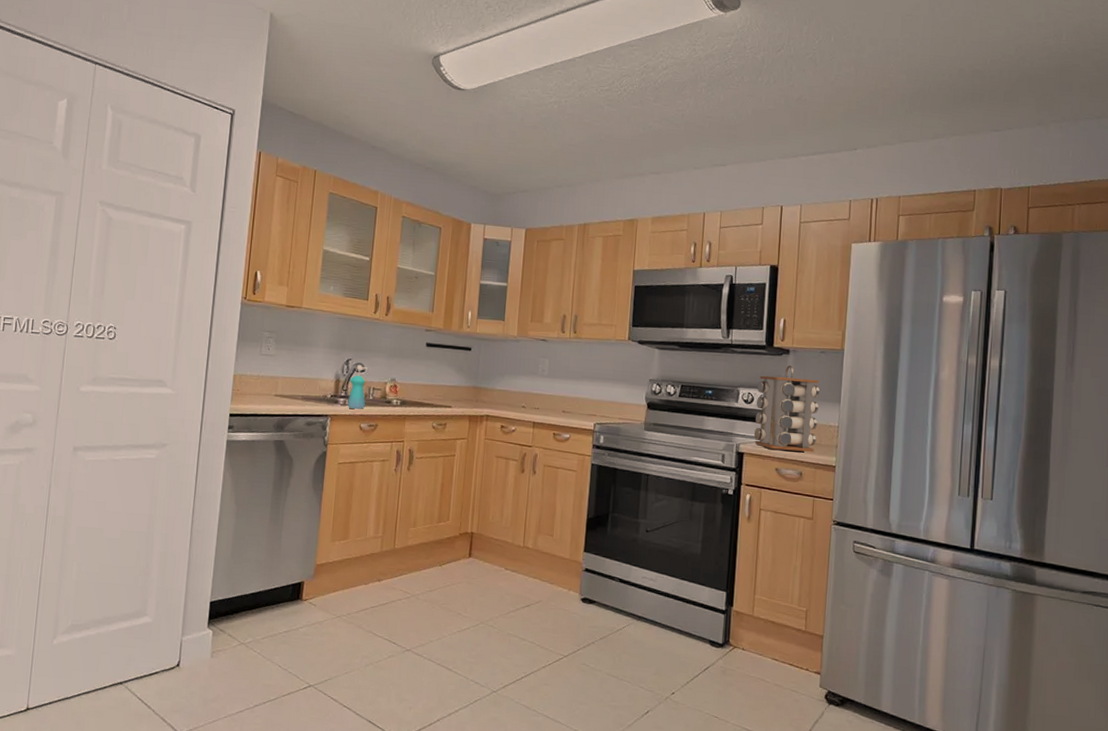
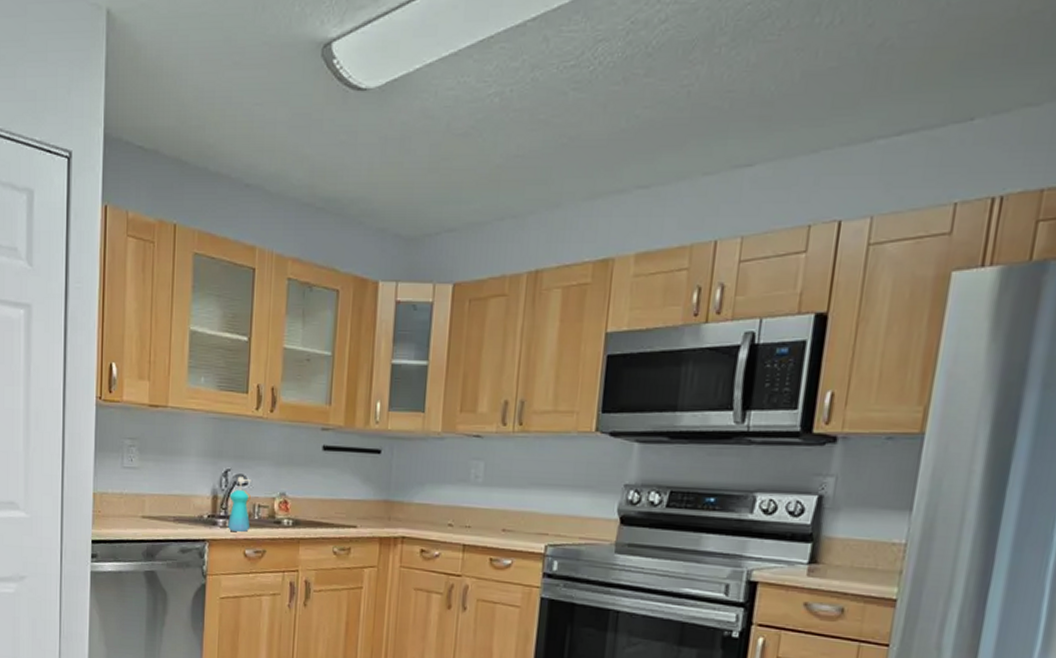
spice rack: present [754,365,820,453] -> none [775,459,881,581]

